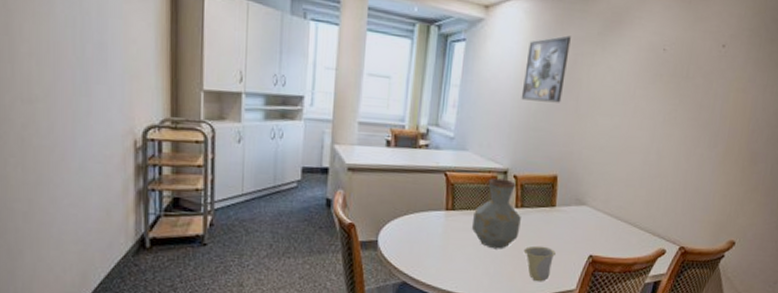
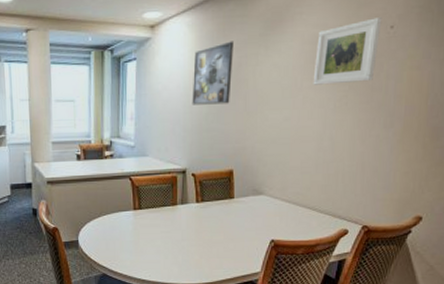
vase: present [471,178,521,249] -> none [158,178,202,241]
cup: present [523,245,556,282] -> none [208,235,238,267]
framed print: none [645,34,716,98] -> present [313,18,382,85]

